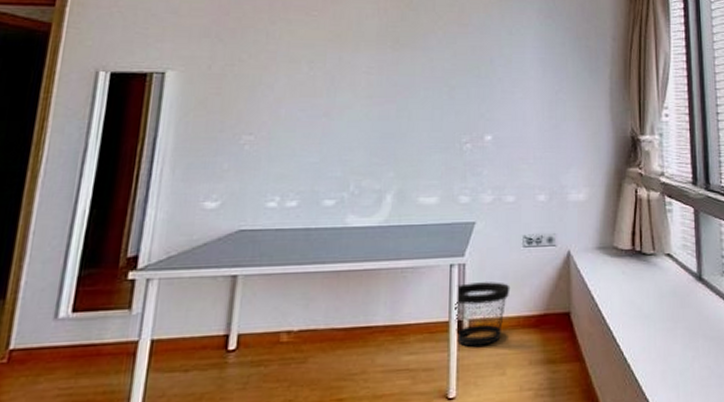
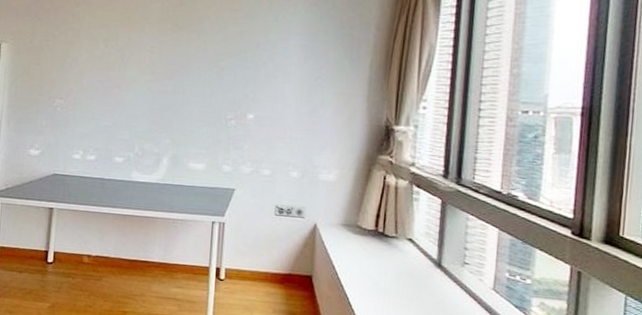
wastebasket: present [454,282,510,347] -> none [213,239,262,291]

